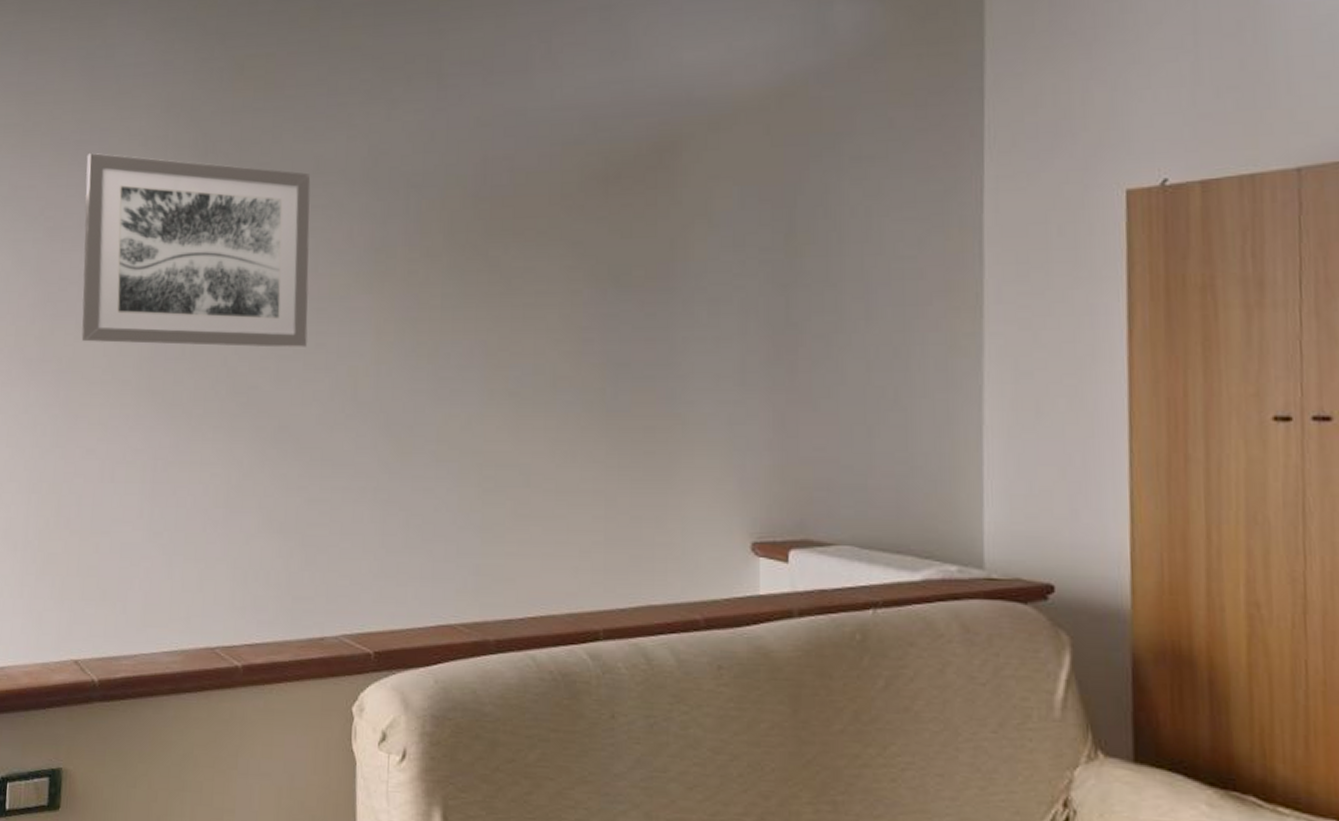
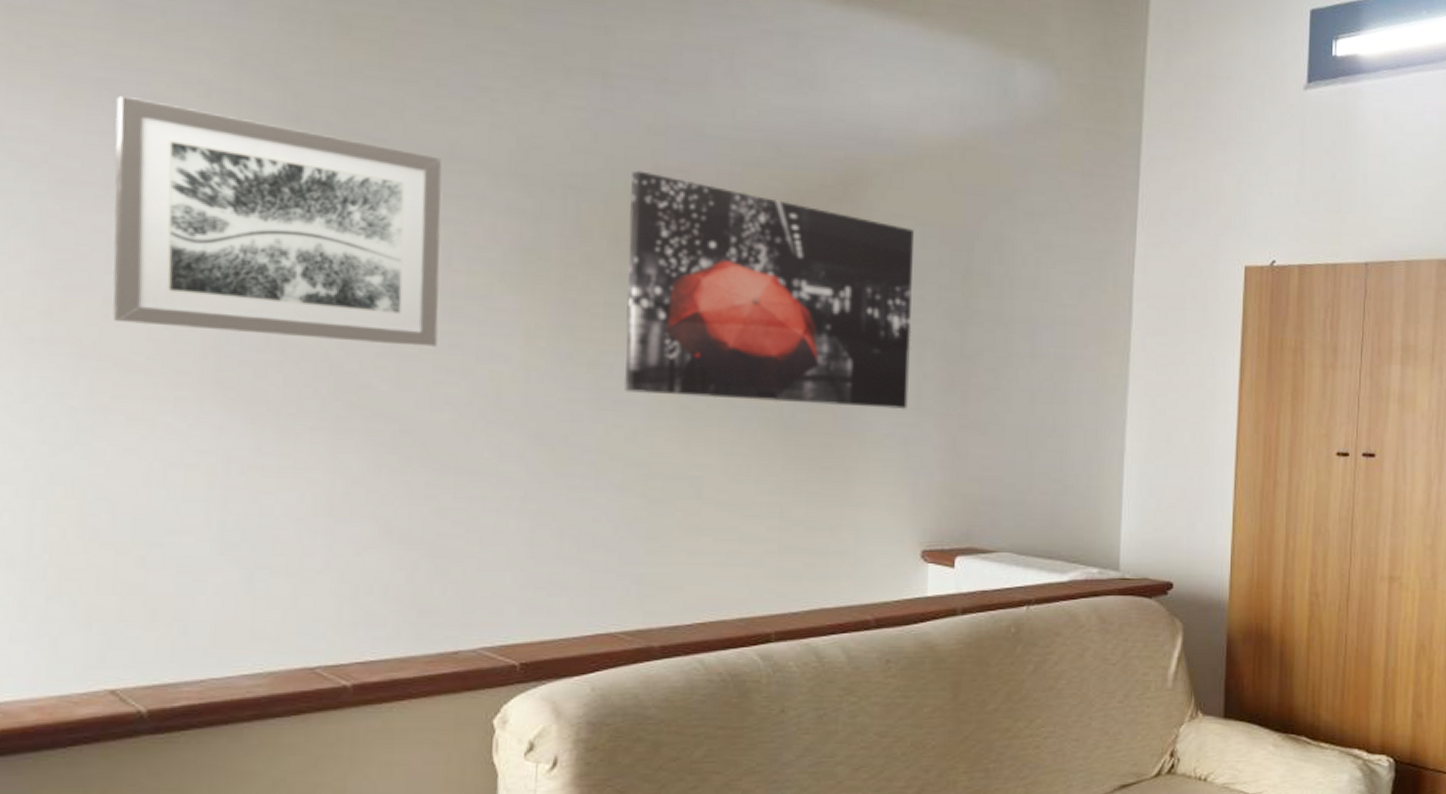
wall art: none [459,163,733,387] -> present [623,170,914,410]

